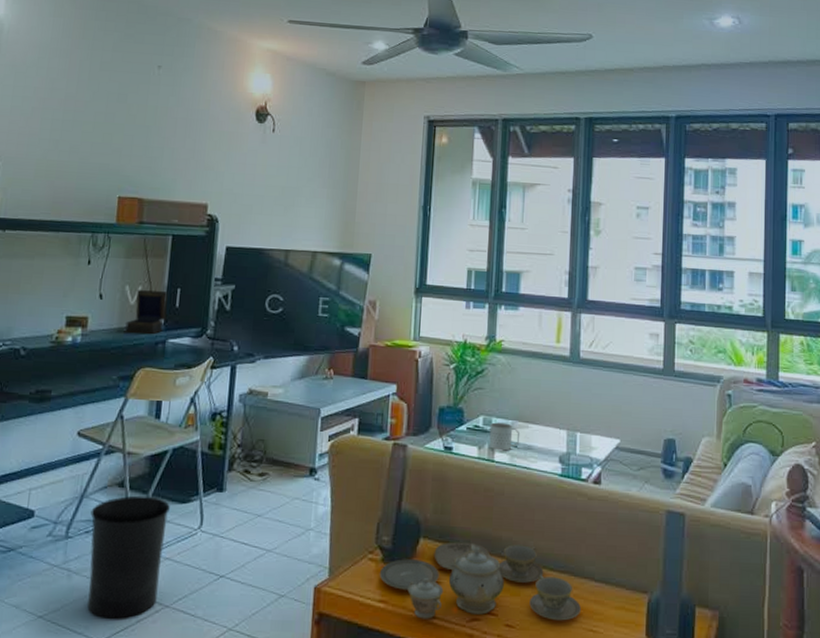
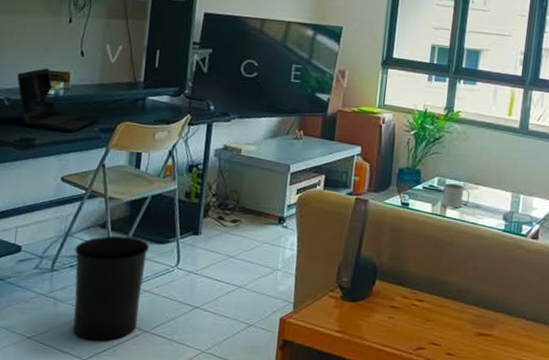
laptop computer: none [33,313,118,382] -> present [17,68,99,132]
decorative box: present [124,290,168,335] -> none [105,49,148,92]
tea set: present [379,542,581,621] -> none [338,284,513,351]

